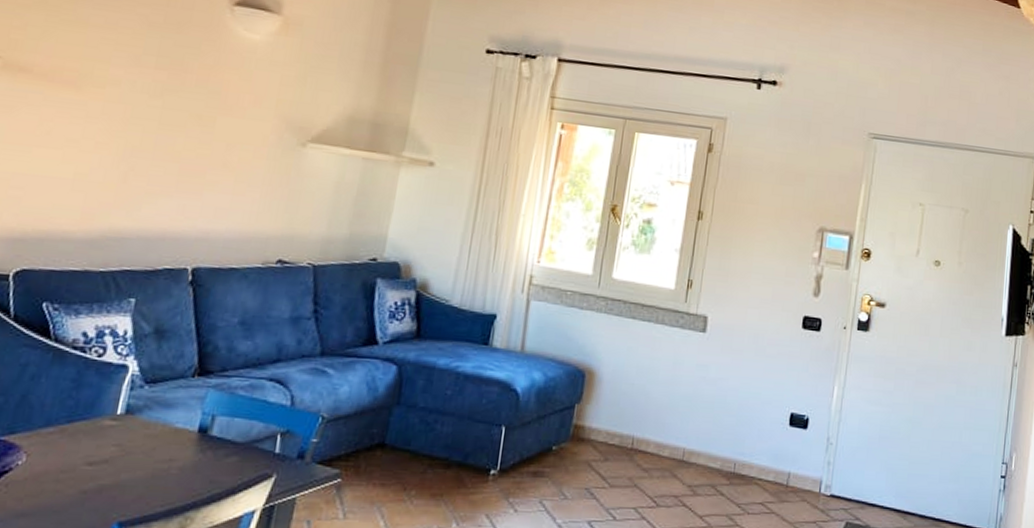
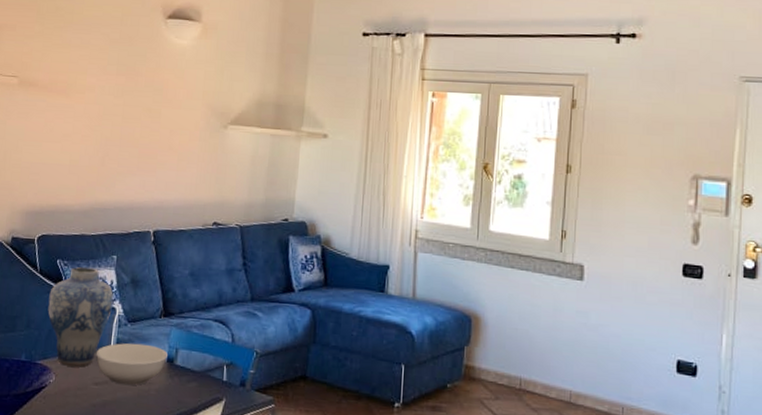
vase: none [22,312,127,444] -> present [48,267,114,368]
bowl: none [92,409,200,464] -> present [96,343,168,386]

